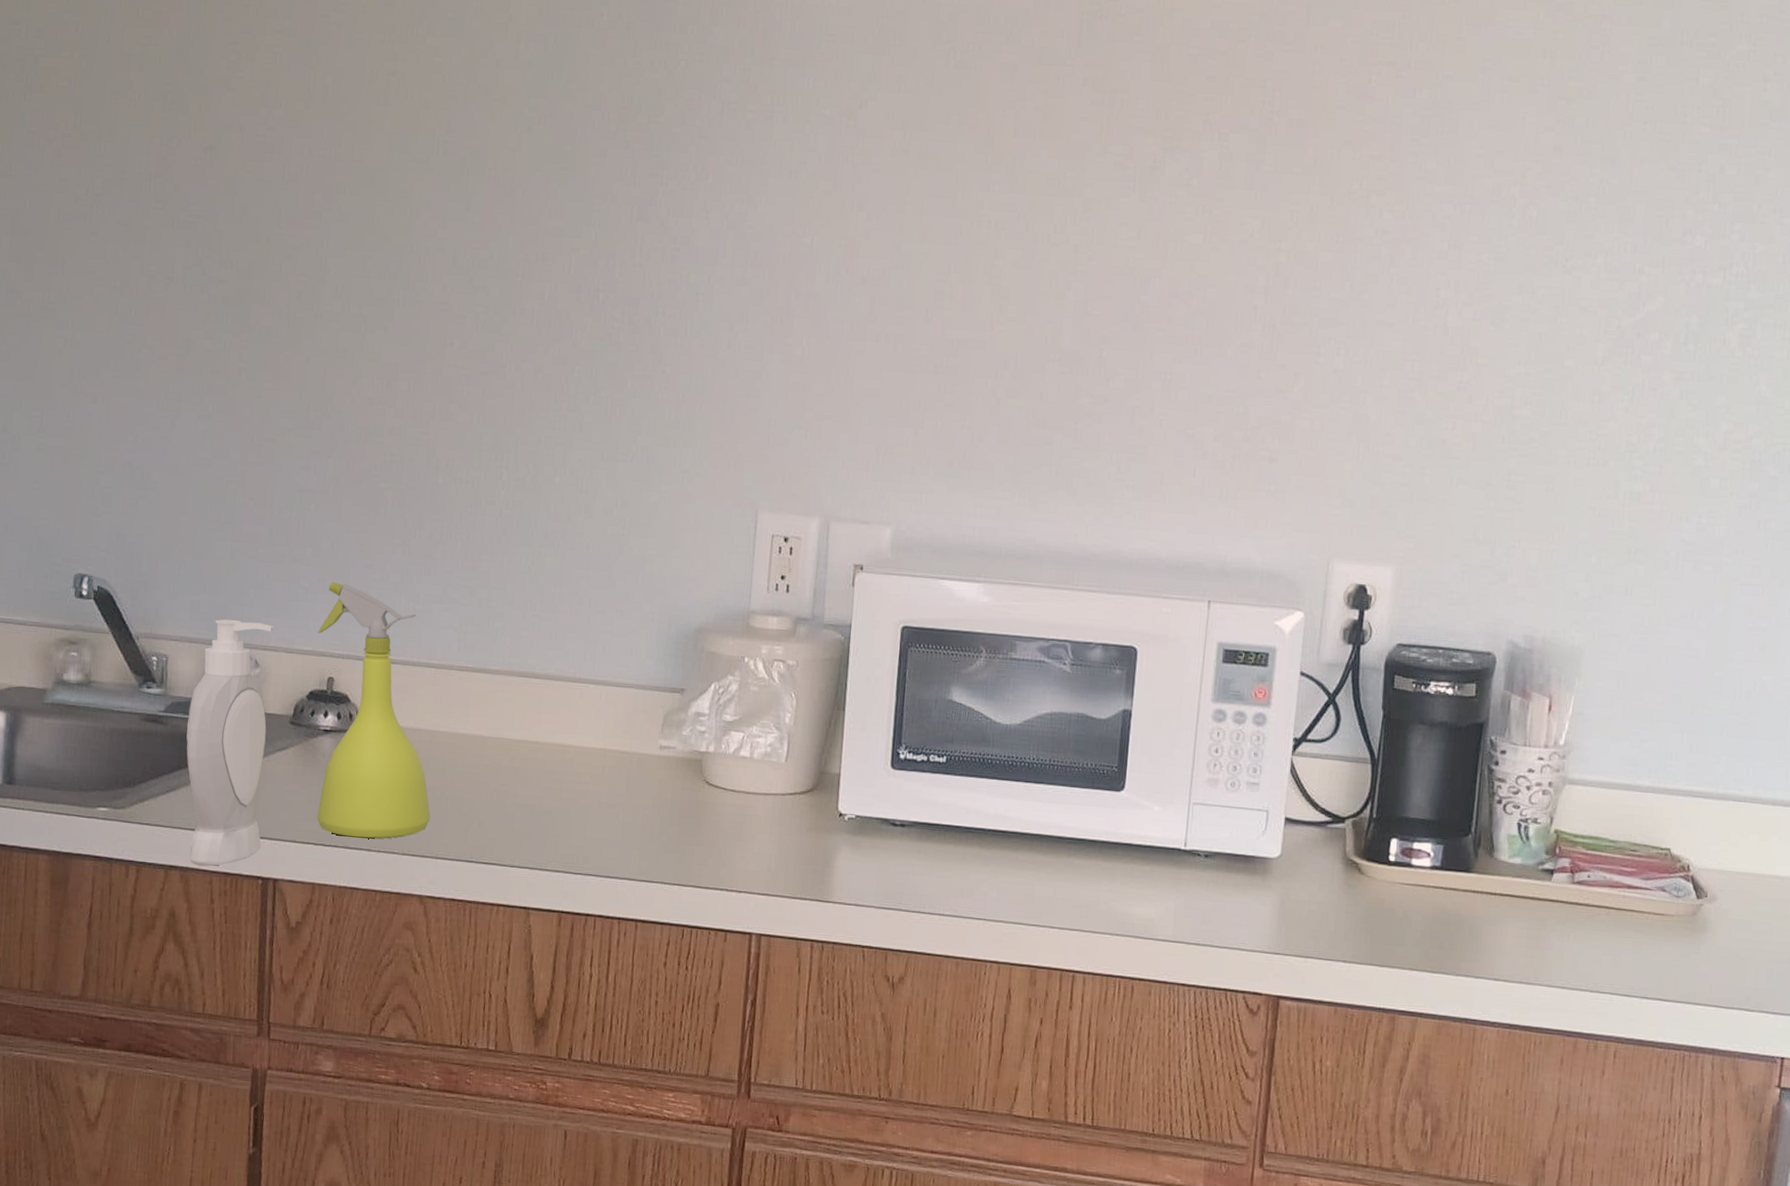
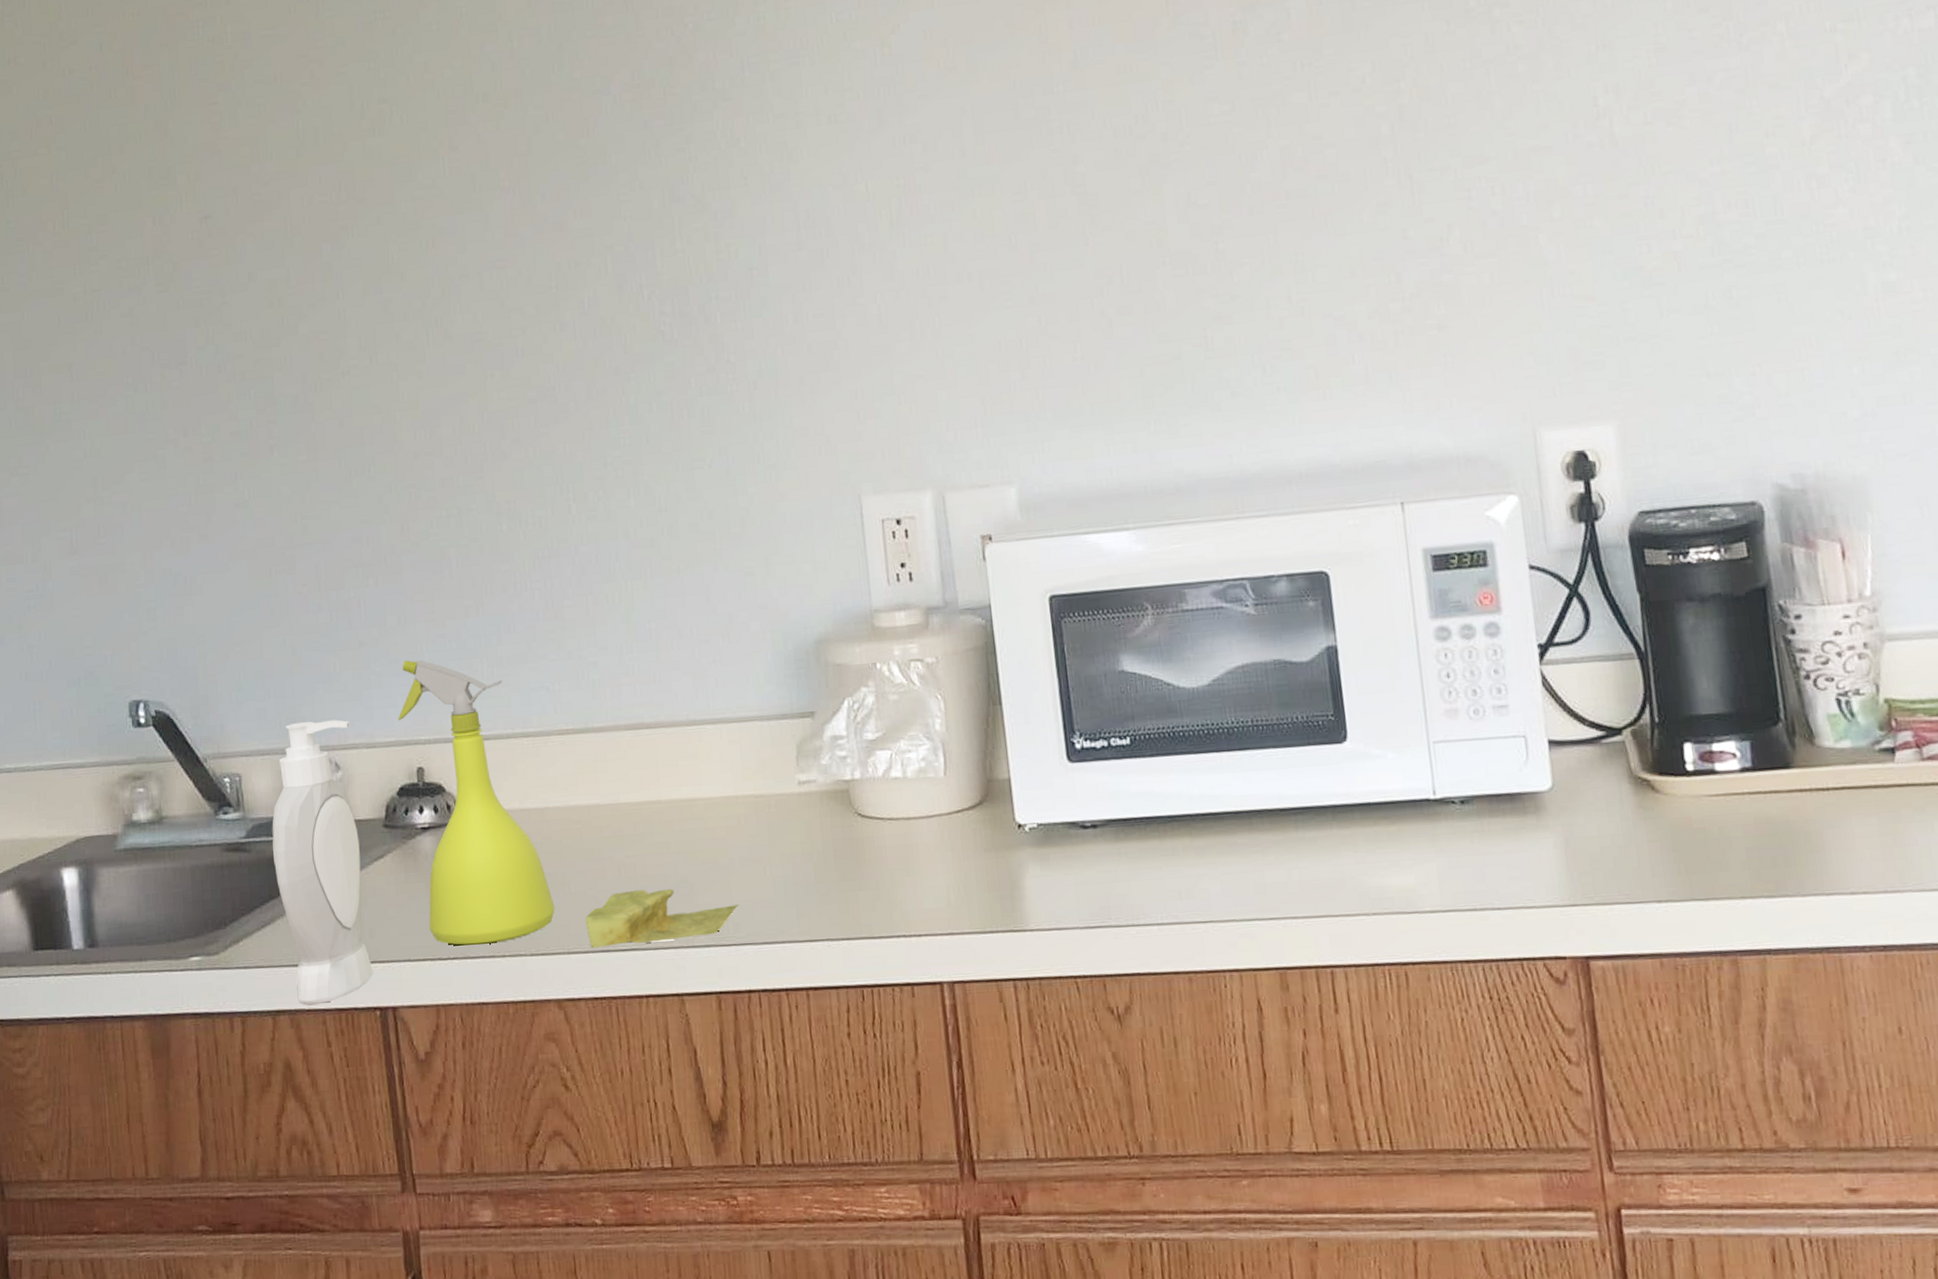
sponge: none [455,813,591,863] -> present [585,888,739,949]

